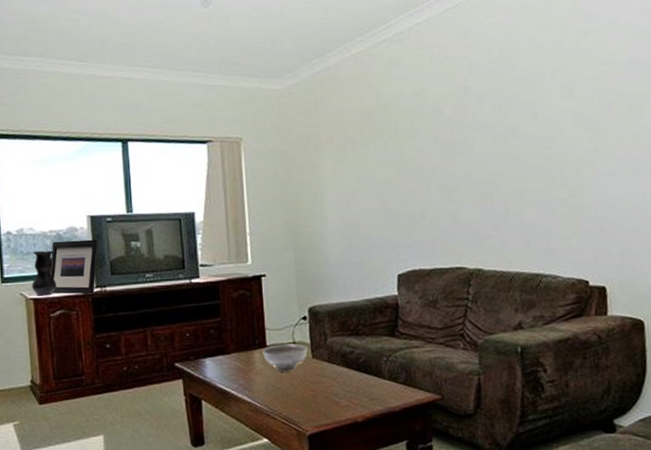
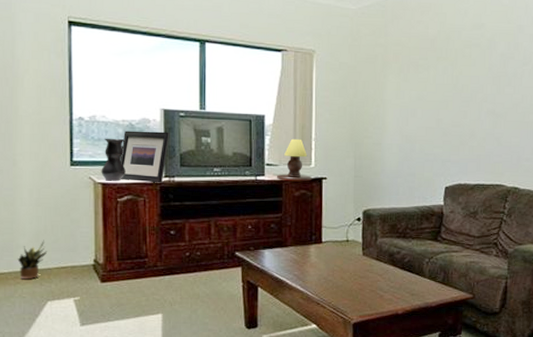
table lamp: none [211,235,250,282] -> present [276,138,312,182]
decorative bowl: present [263,344,307,371] -> none [318,241,359,265]

